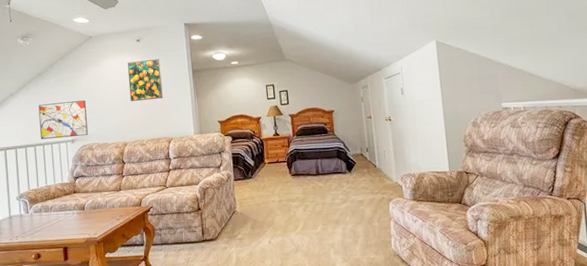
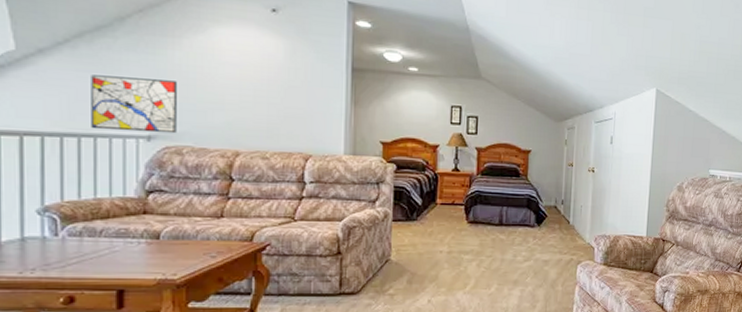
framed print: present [127,58,163,102] -> none [251,38,305,99]

